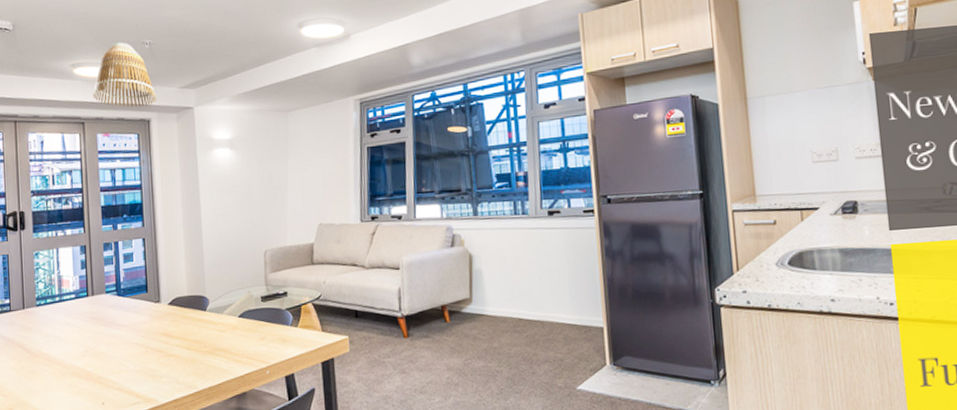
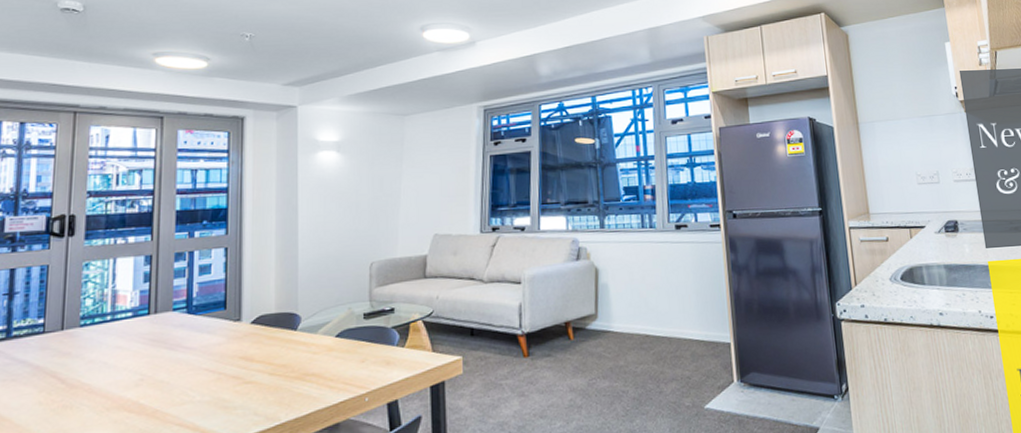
lamp shade: present [92,42,157,108] -> none [176,33,254,103]

